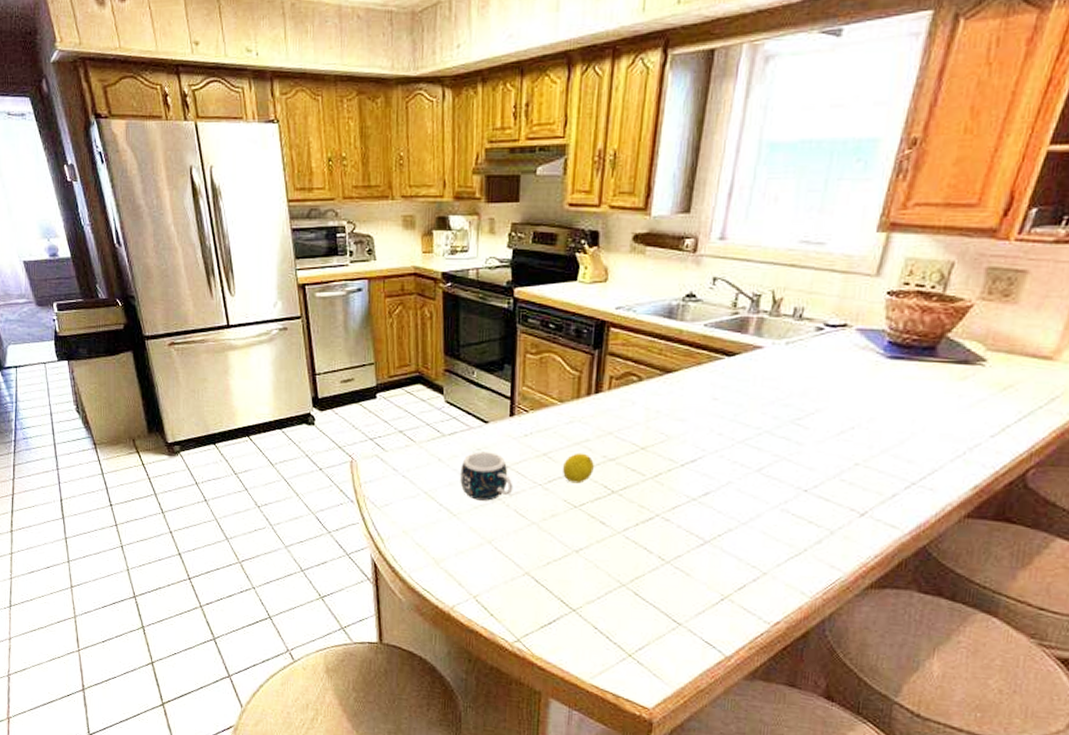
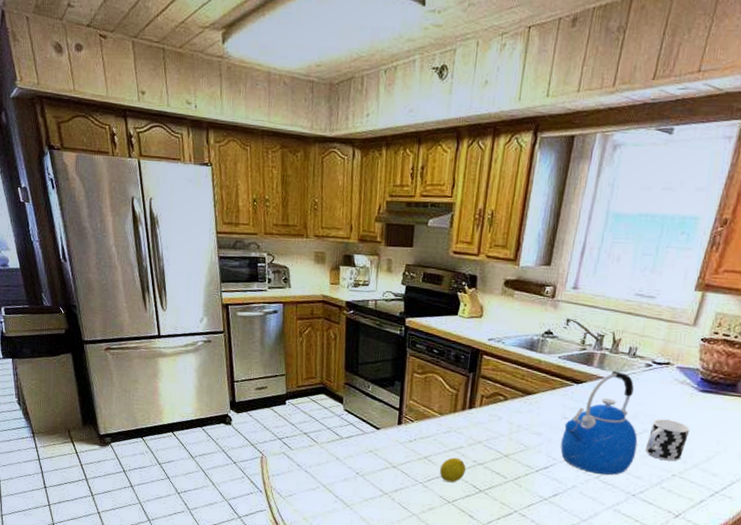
mug: present [460,451,513,501] -> none [354,453,399,495]
kettle: none [711,338,809,467] -> present [560,371,638,475]
cup: none [819,395,876,447] -> present [646,419,690,461]

